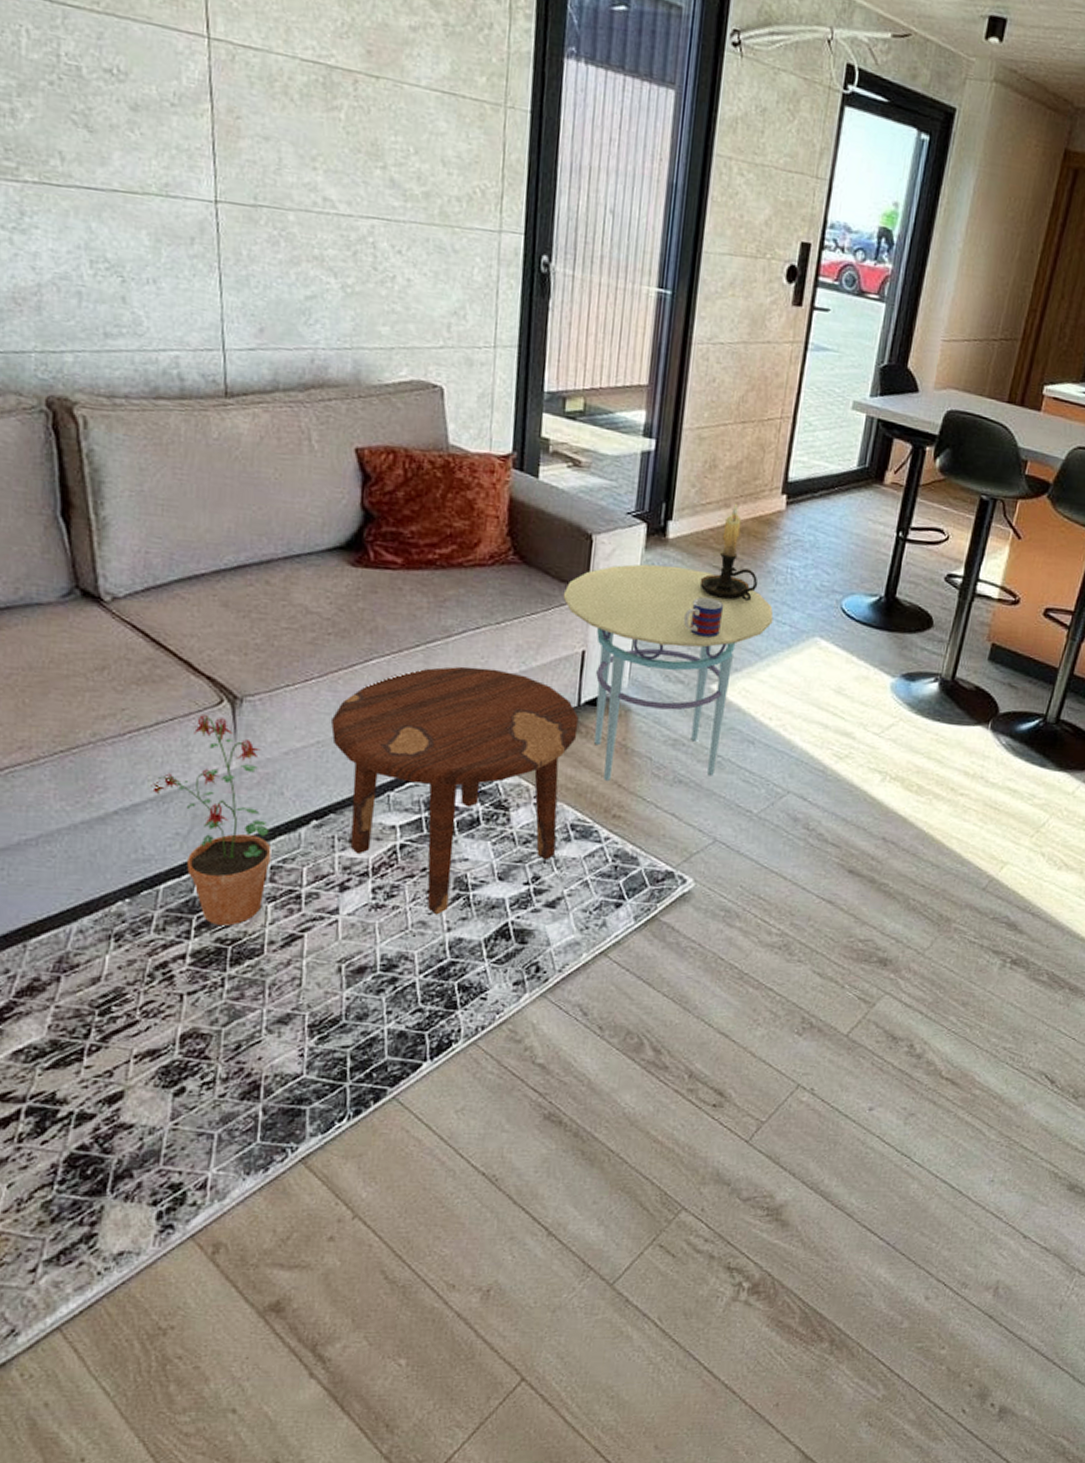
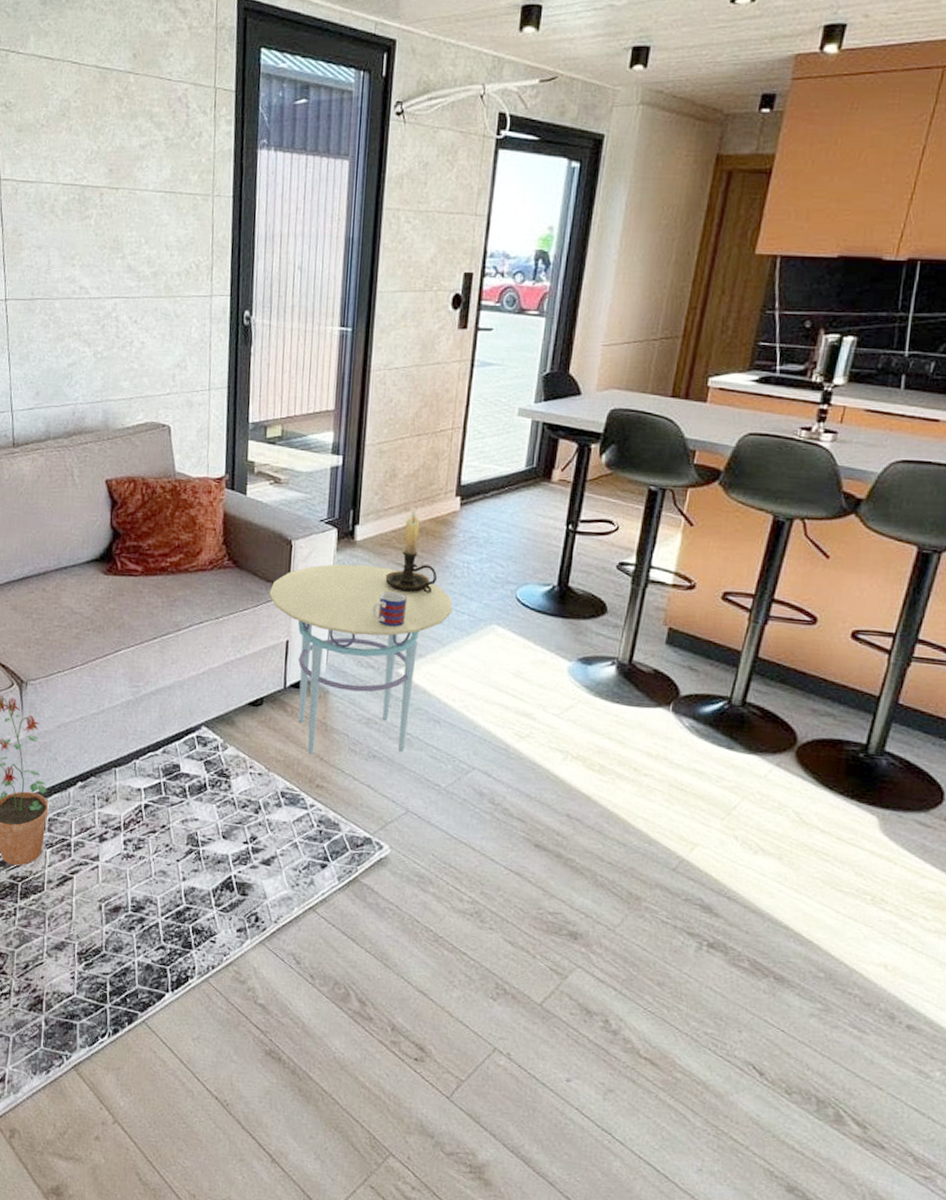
side table: present [330,666,579,915] -> none [90,655,285,866]

